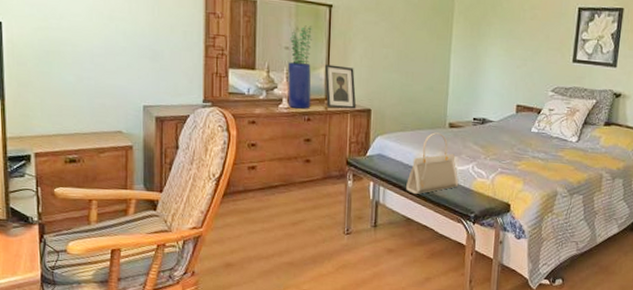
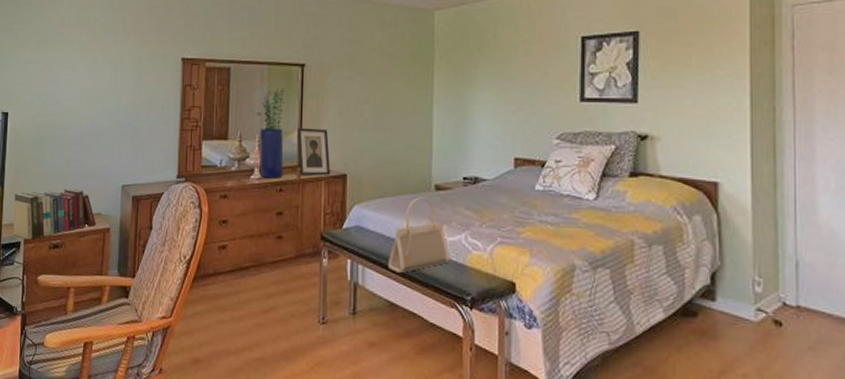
books: none [17,105,117,153] -> present [12,188,97,240]

